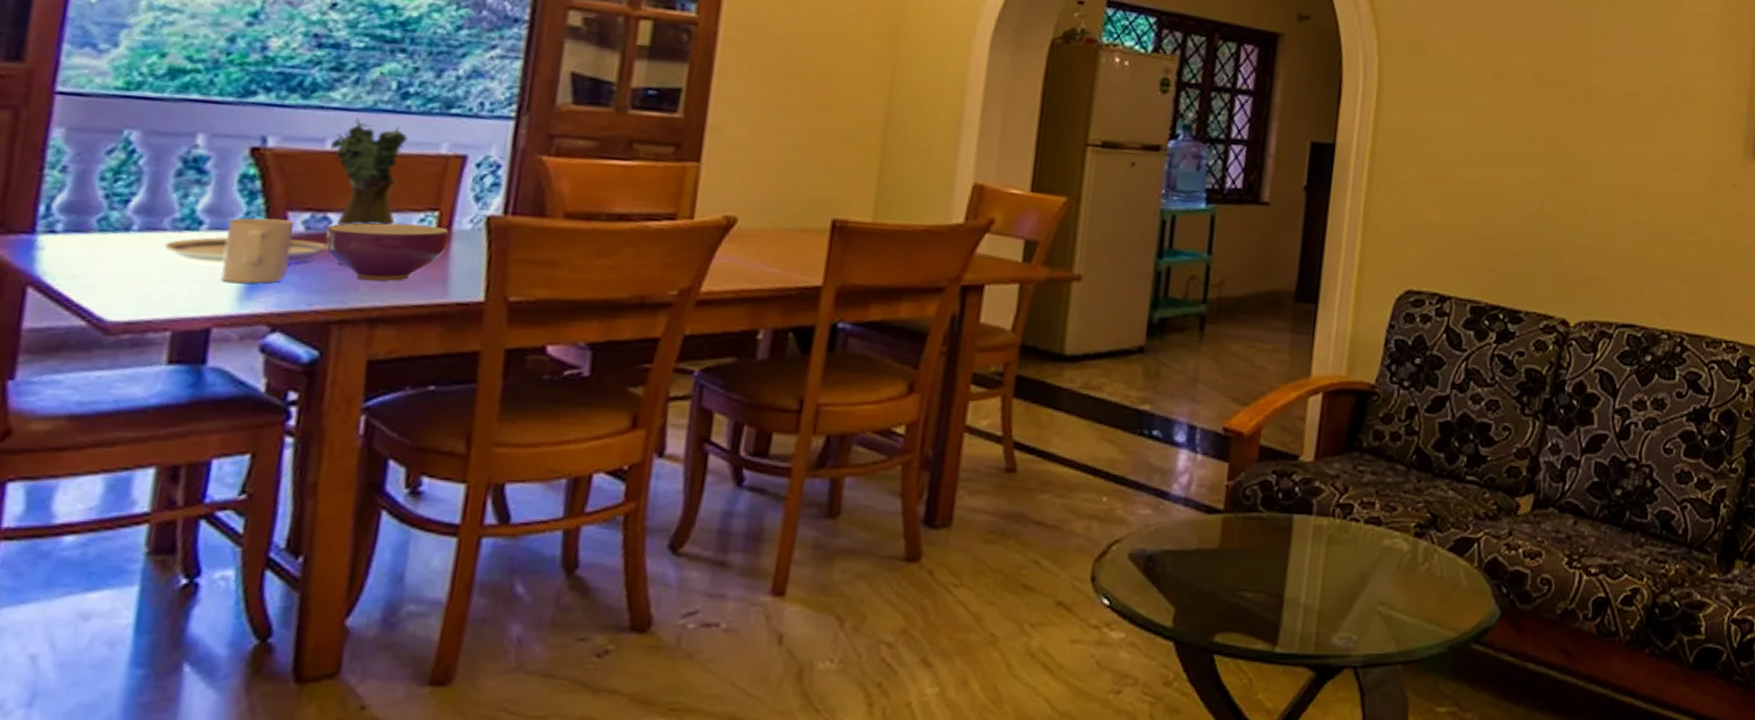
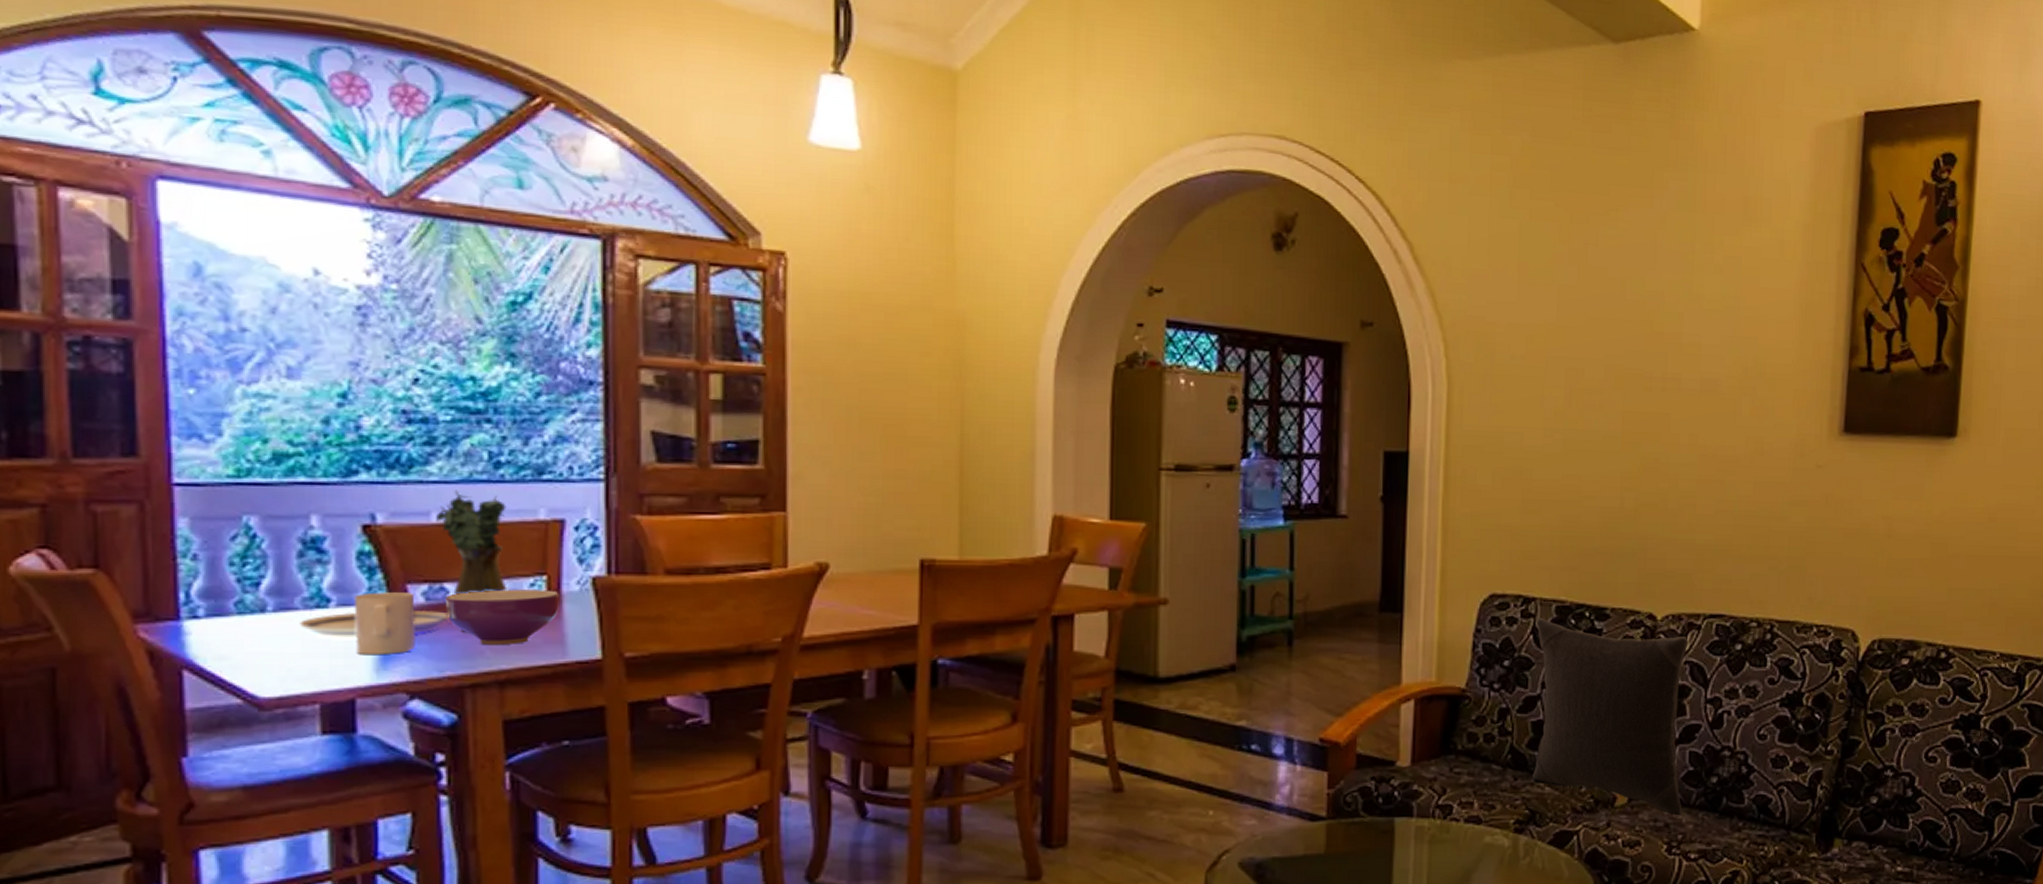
pillow: none [1436,317,1600,527] -> present [1532,618,1688,815]

